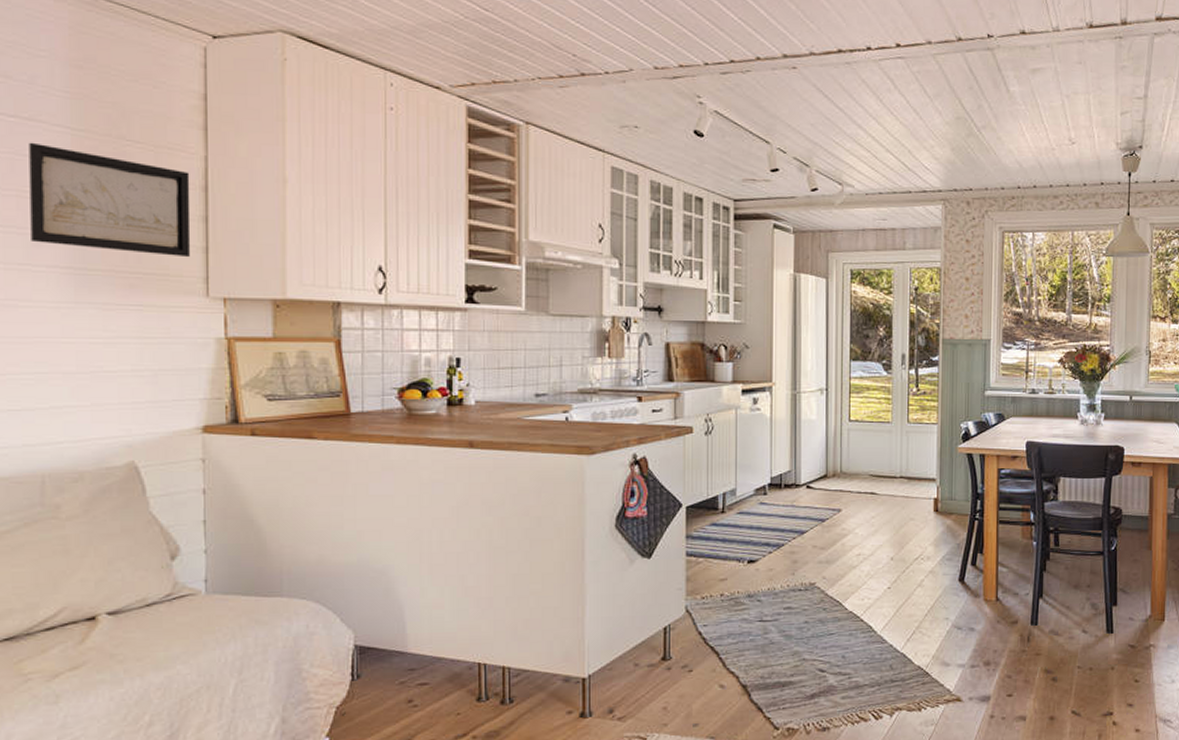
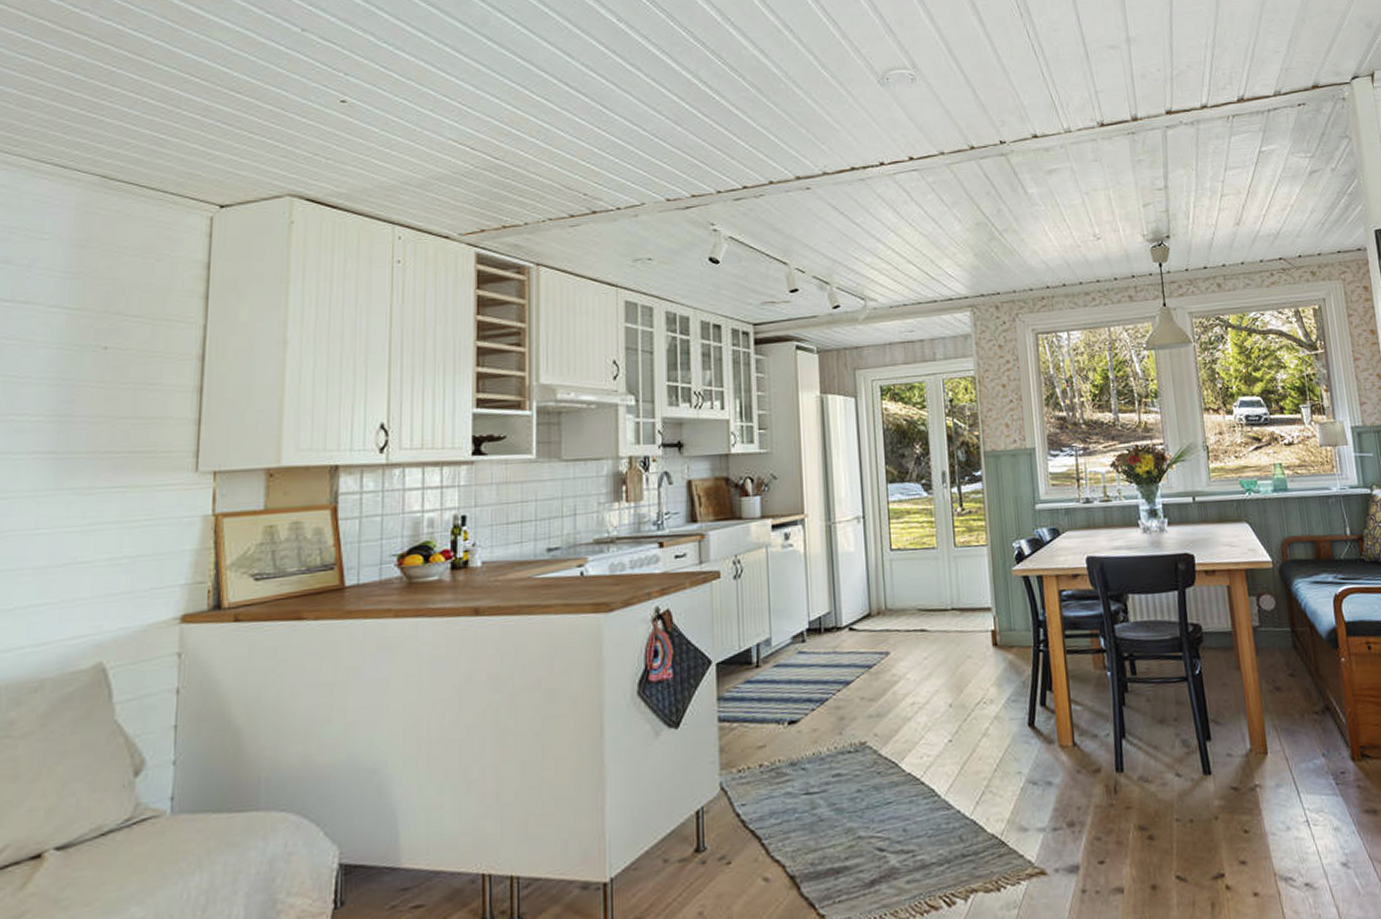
wall art: present [29,142,191,258] -> none [14,325,187,432]

